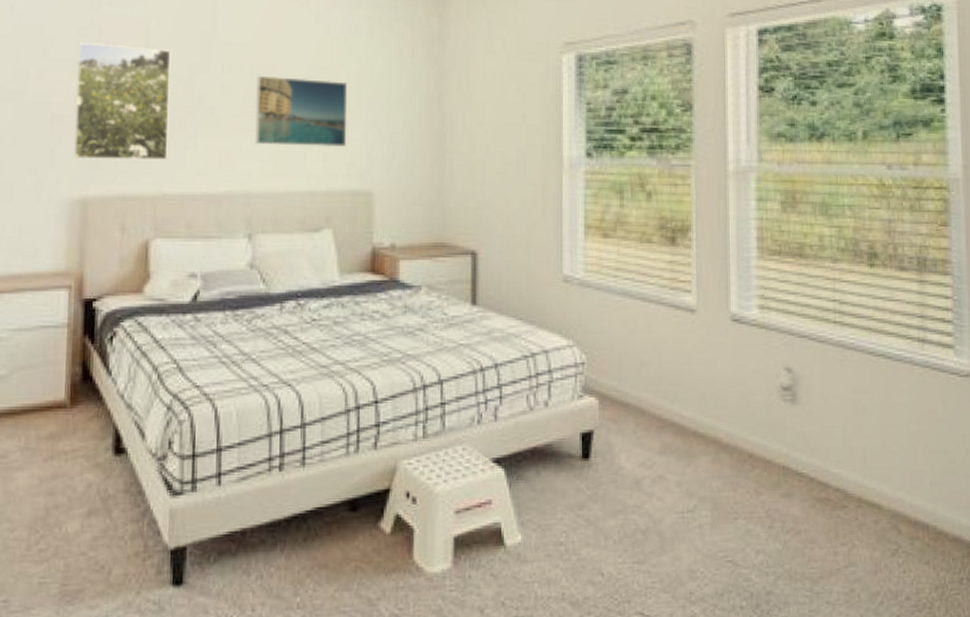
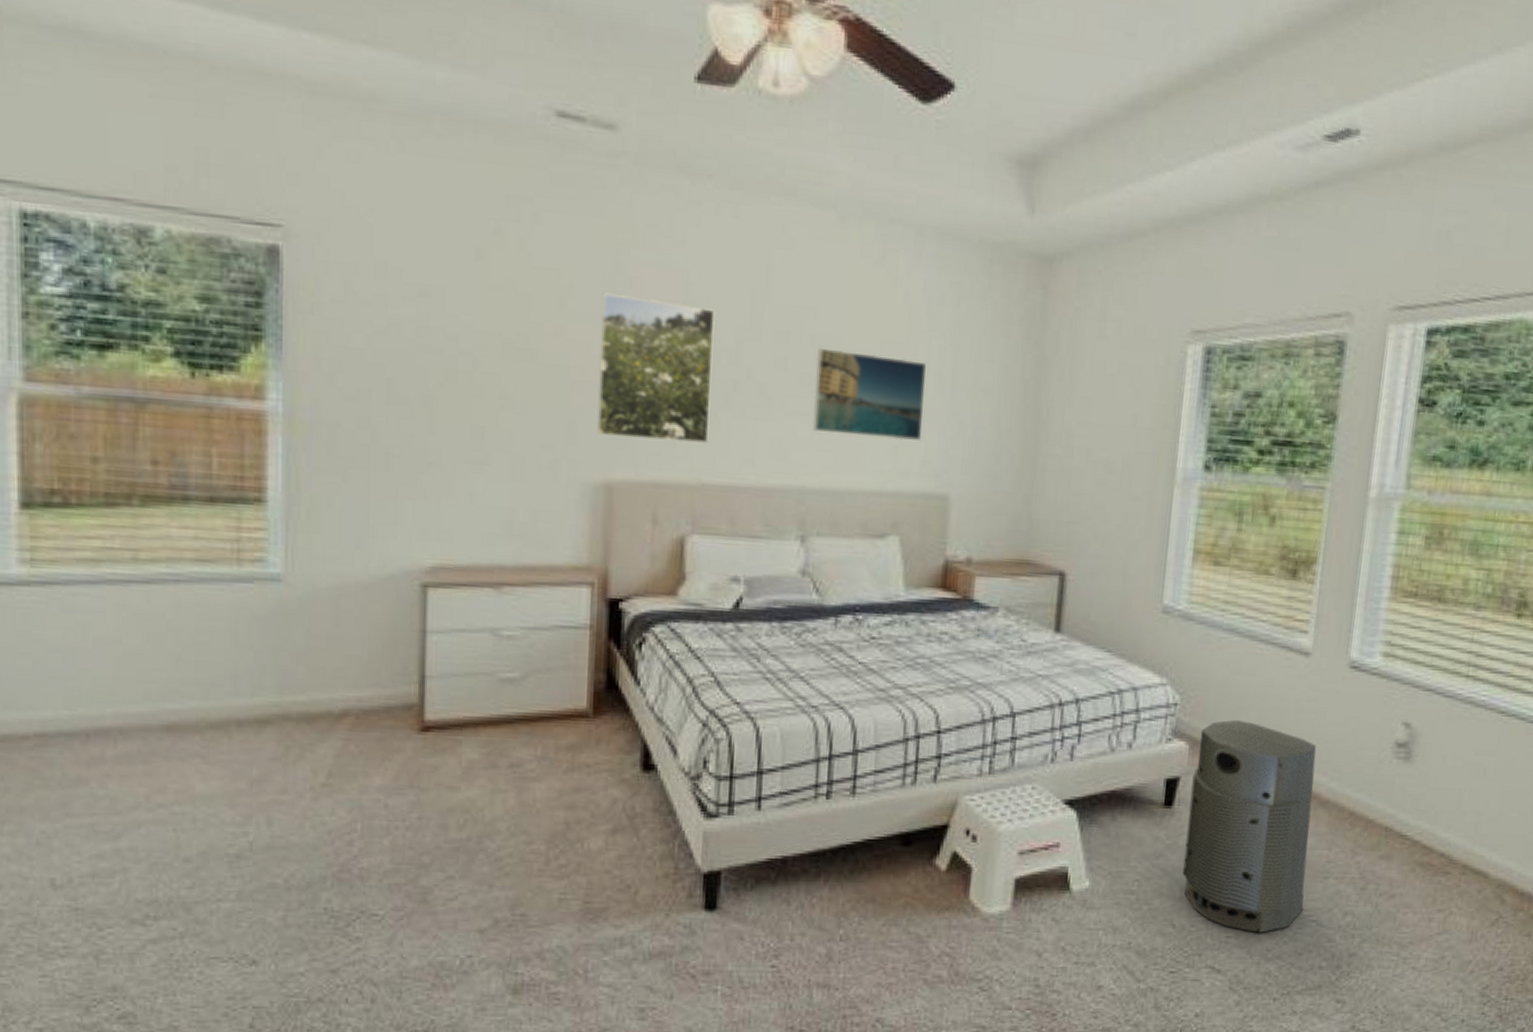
air purifier: none [605,374,719,576] -> present [1183,719,1316,933]

